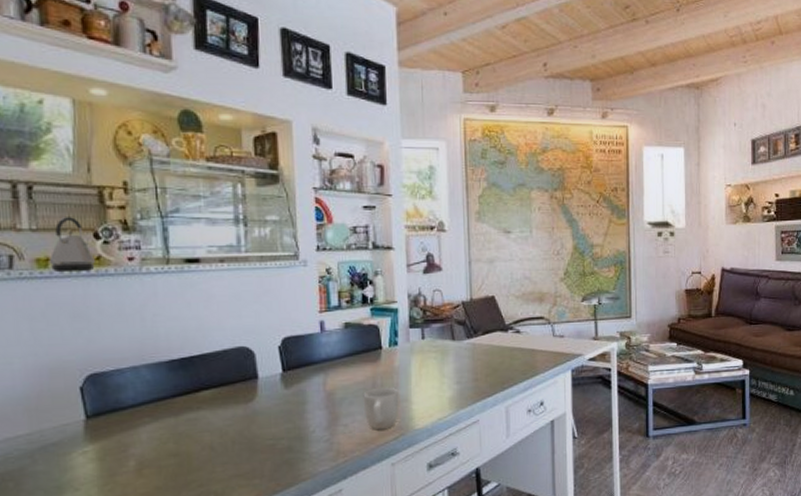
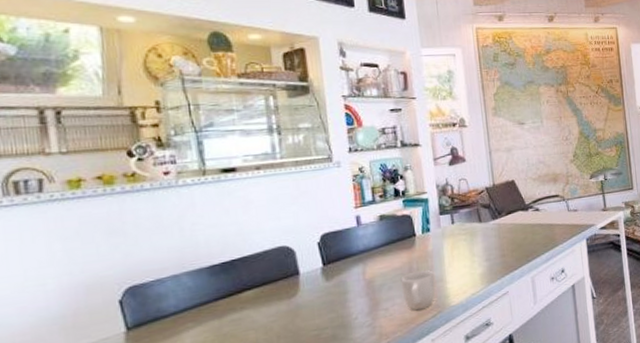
kettle: present [49,217,95,273] -> none [81,138,130,192]

